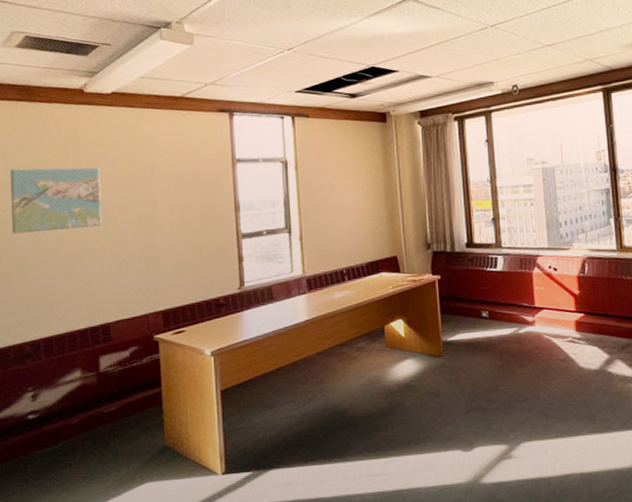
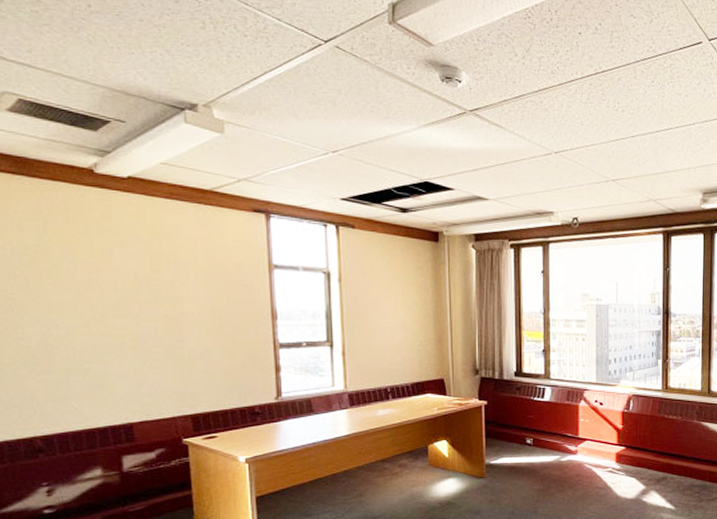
map: present [10,167,103,234] -> none [8,251,122,323]

